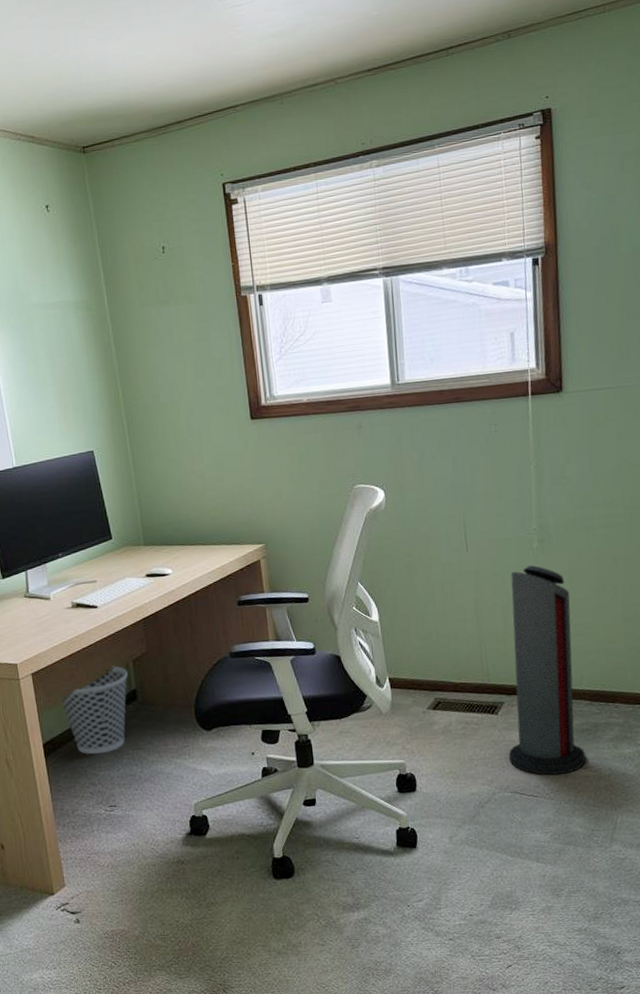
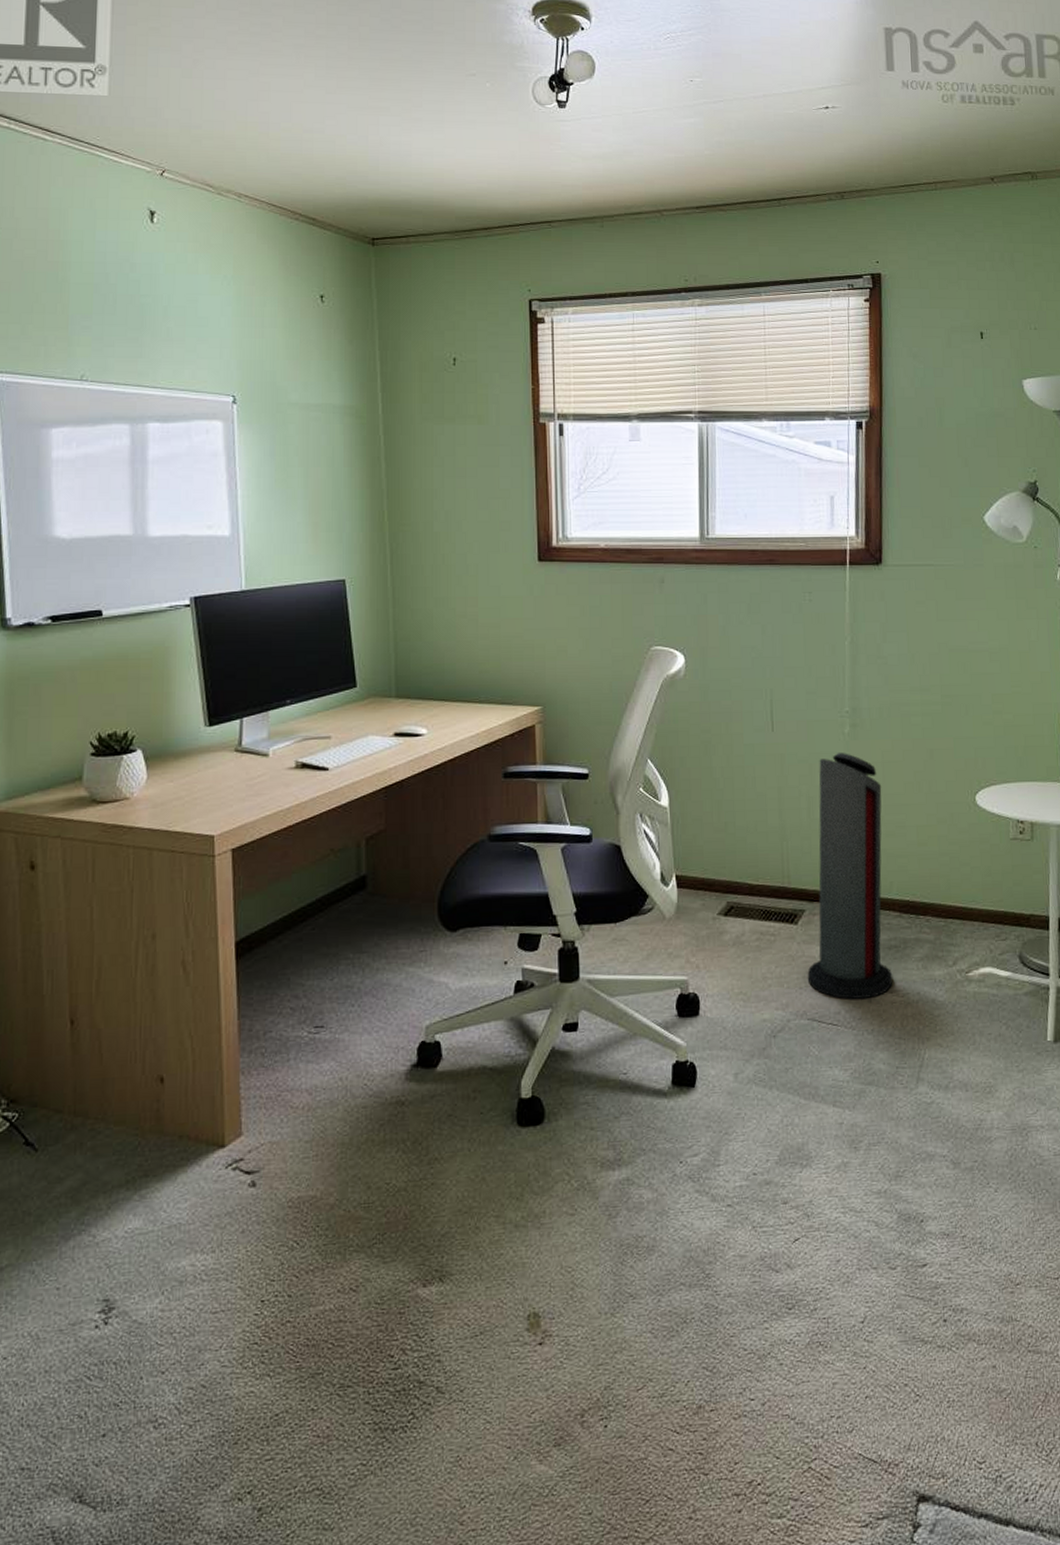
wastebasket: present [60,666,128,755] -> none [266,844,357,958]

